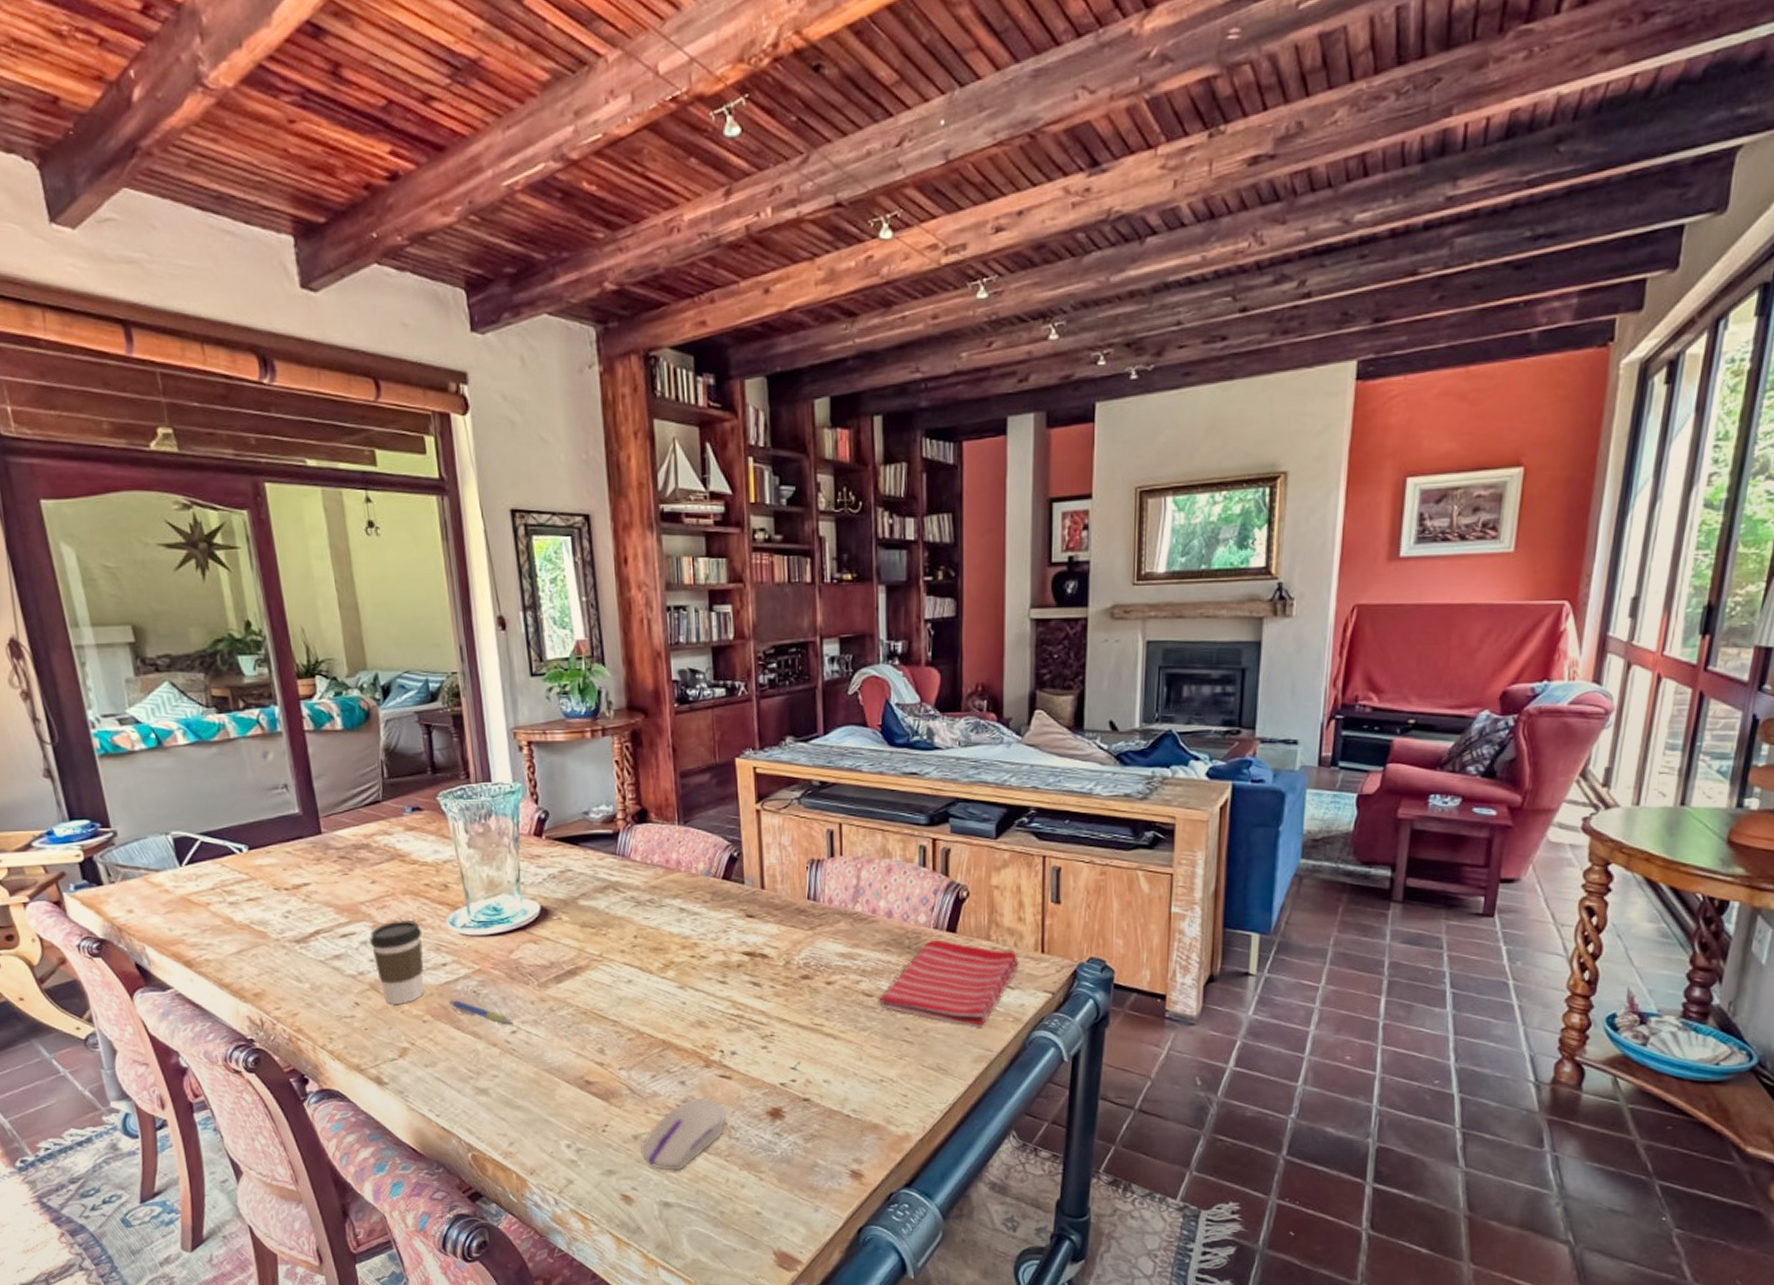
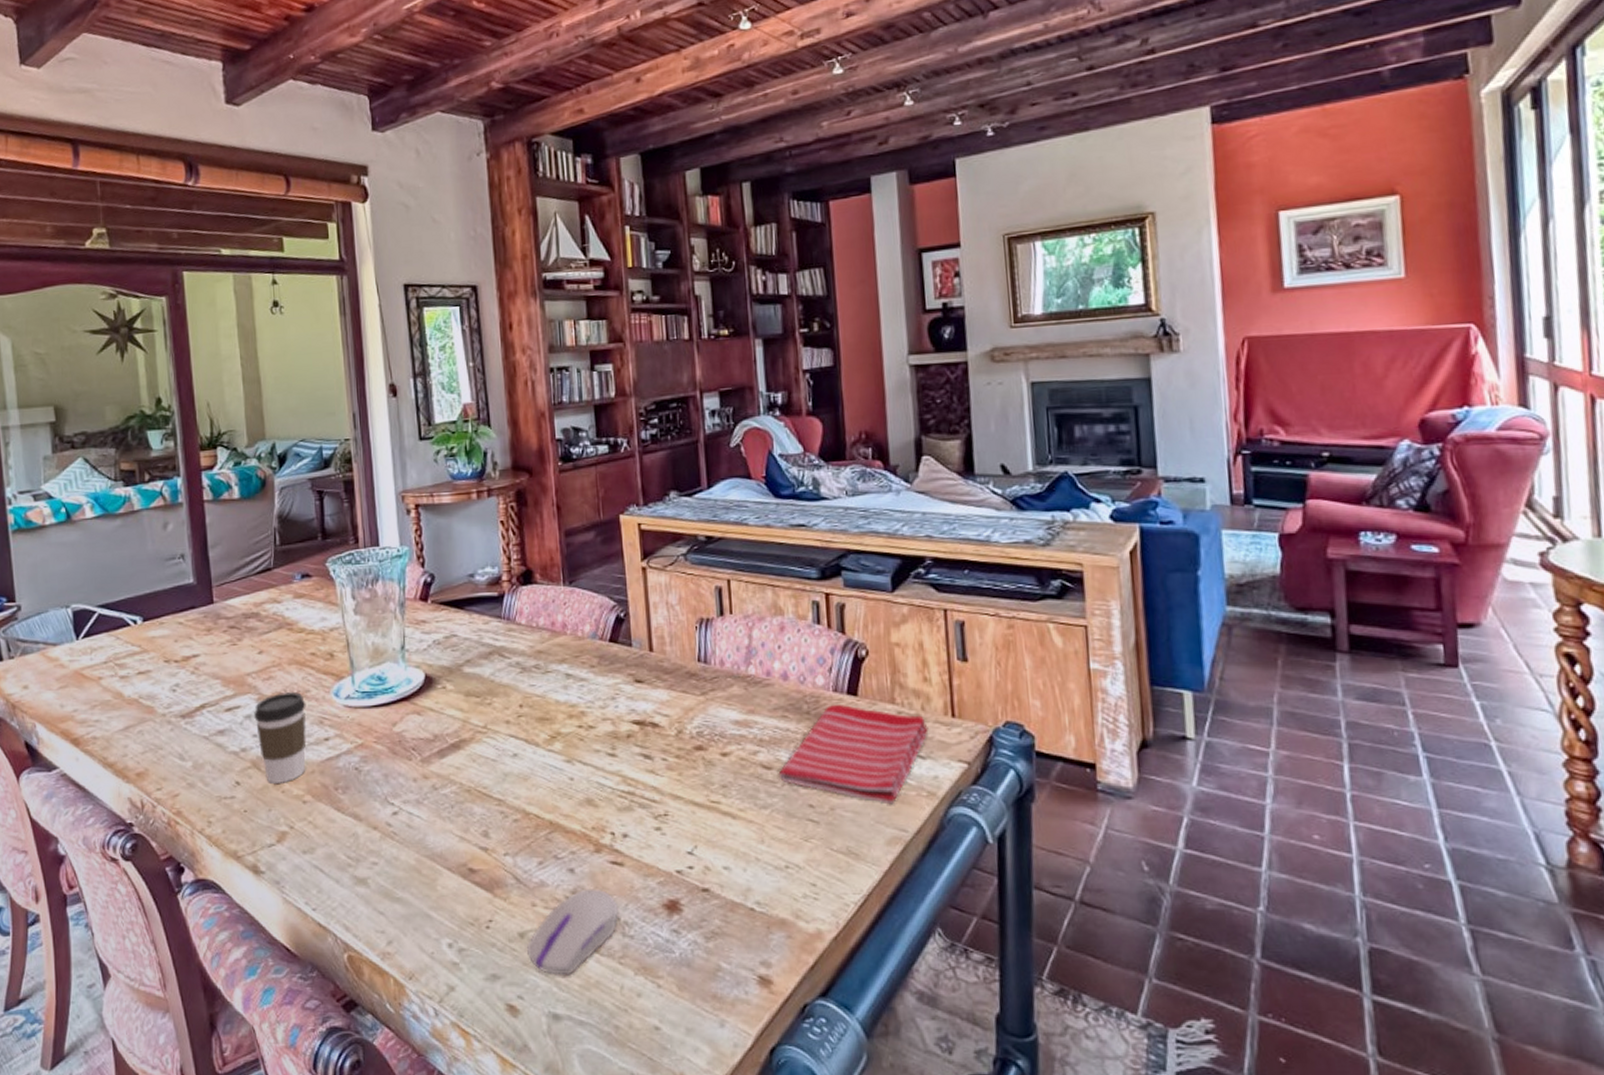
pen: present [449,1000,513,1024] -> none [331,778,395,804]

